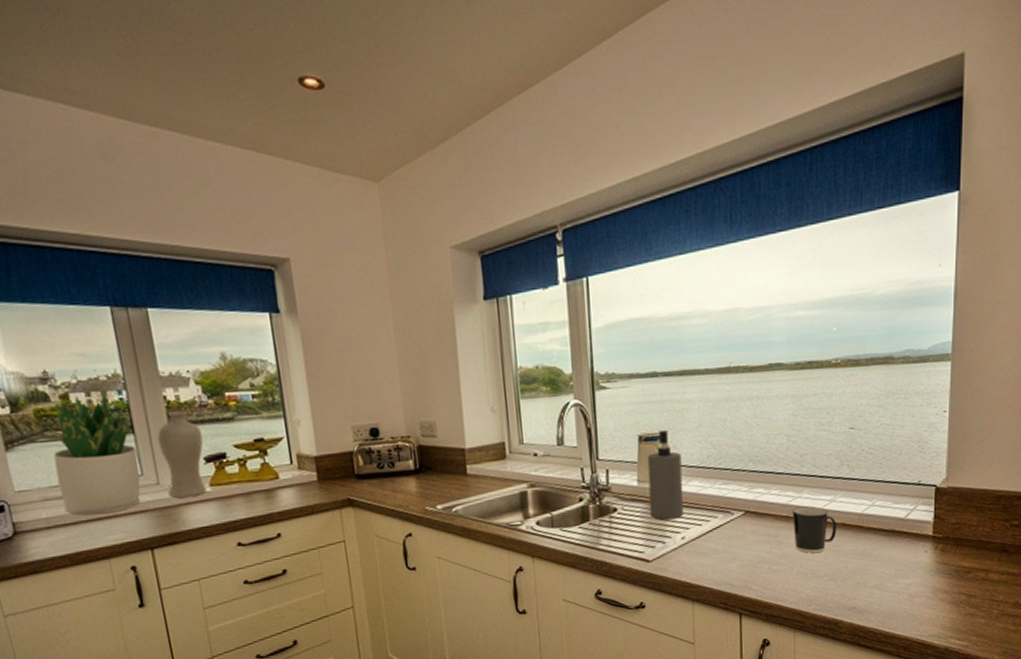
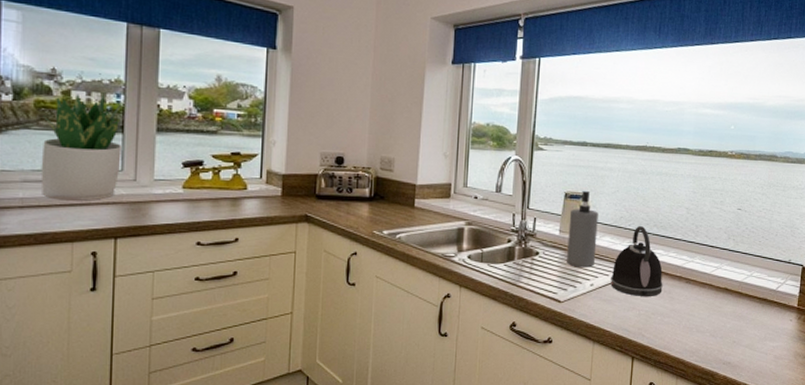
vase: present [157,411,207,499] -> none [143,119,185,197]
kettle: none [704,462,767,545] -> present [610,225,663,296]
mug: present [792,506,837,554] -> none [684,270,721,312]

